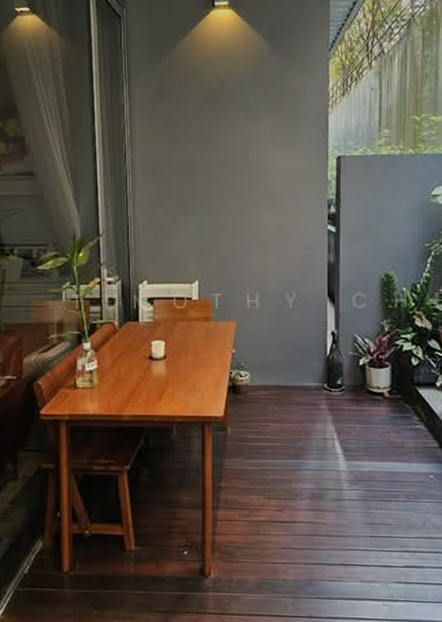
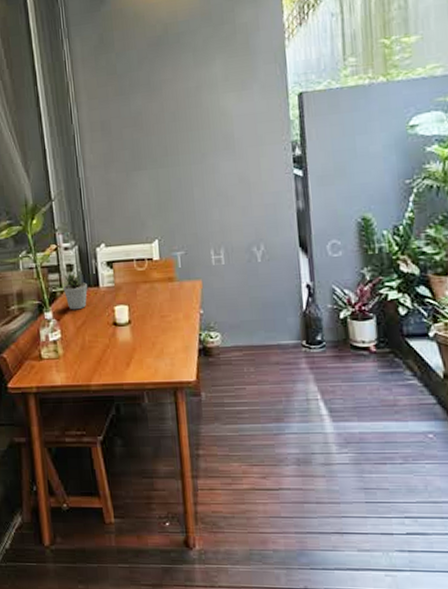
potted plant: none [103,304,127,342] -> present [62,270,88,310]

